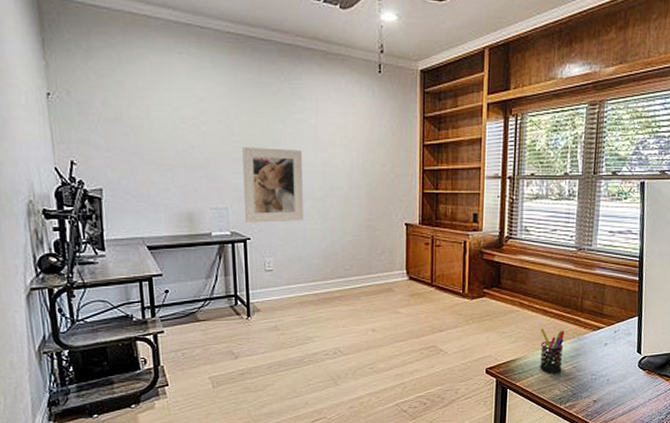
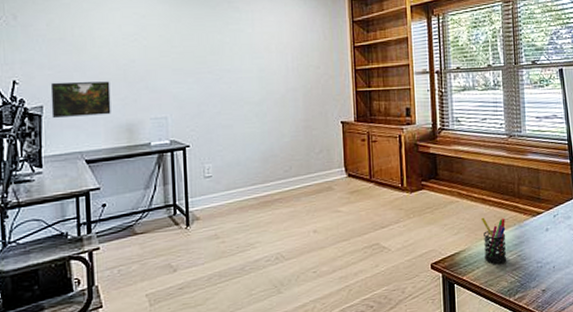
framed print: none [108,165,171,202] -> present [50,81,111,118]
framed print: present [242,147,303,223] -> none [182,57,242,130]

